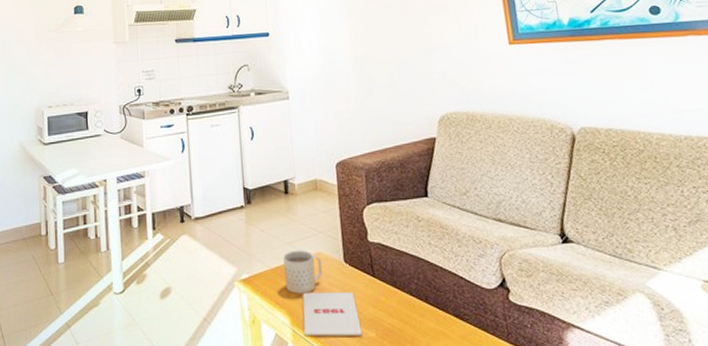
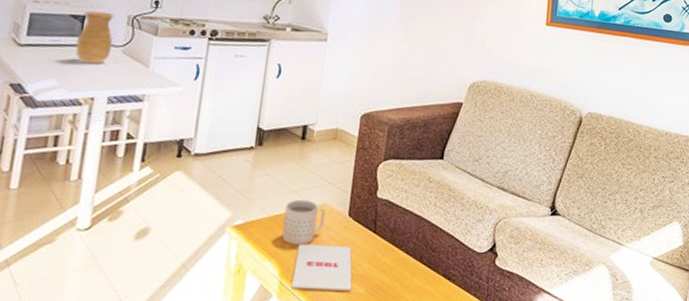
vase: none [84,106,112,152] -> present [75,10,115,64]

